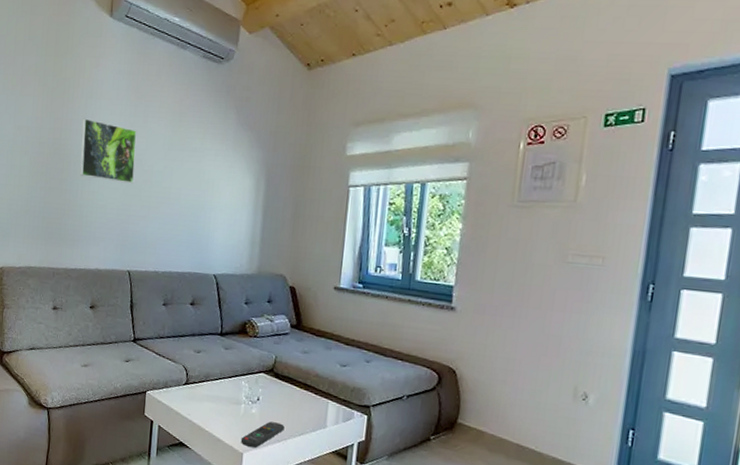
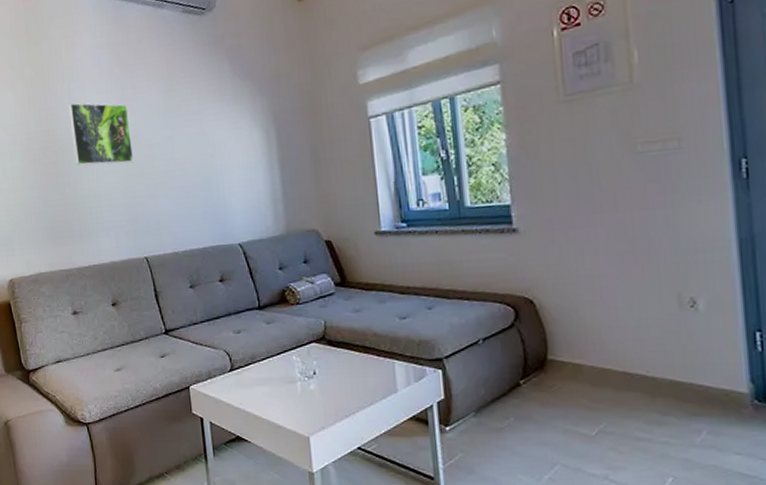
remote control: present [240,421,285,448] -> none [303,396,351,430]

